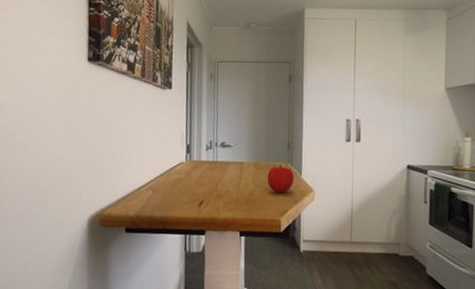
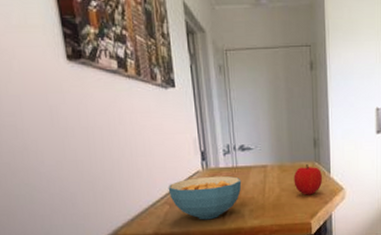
cereal bowl: none [153,167,220,208] -> present [168,176,242,220]

